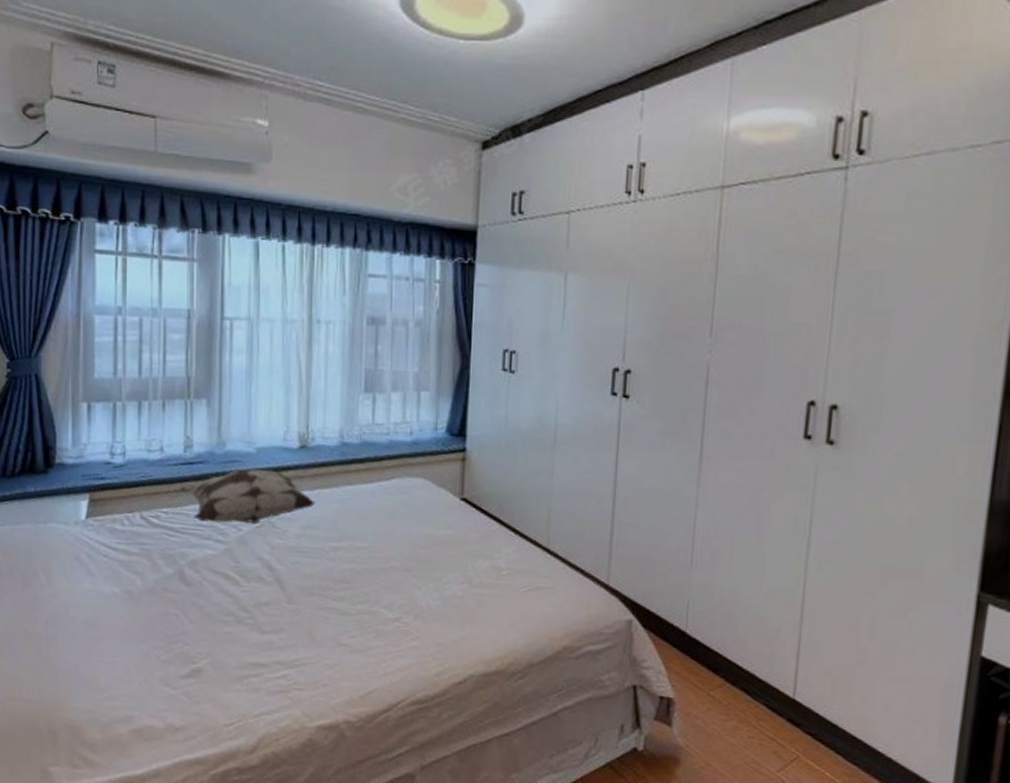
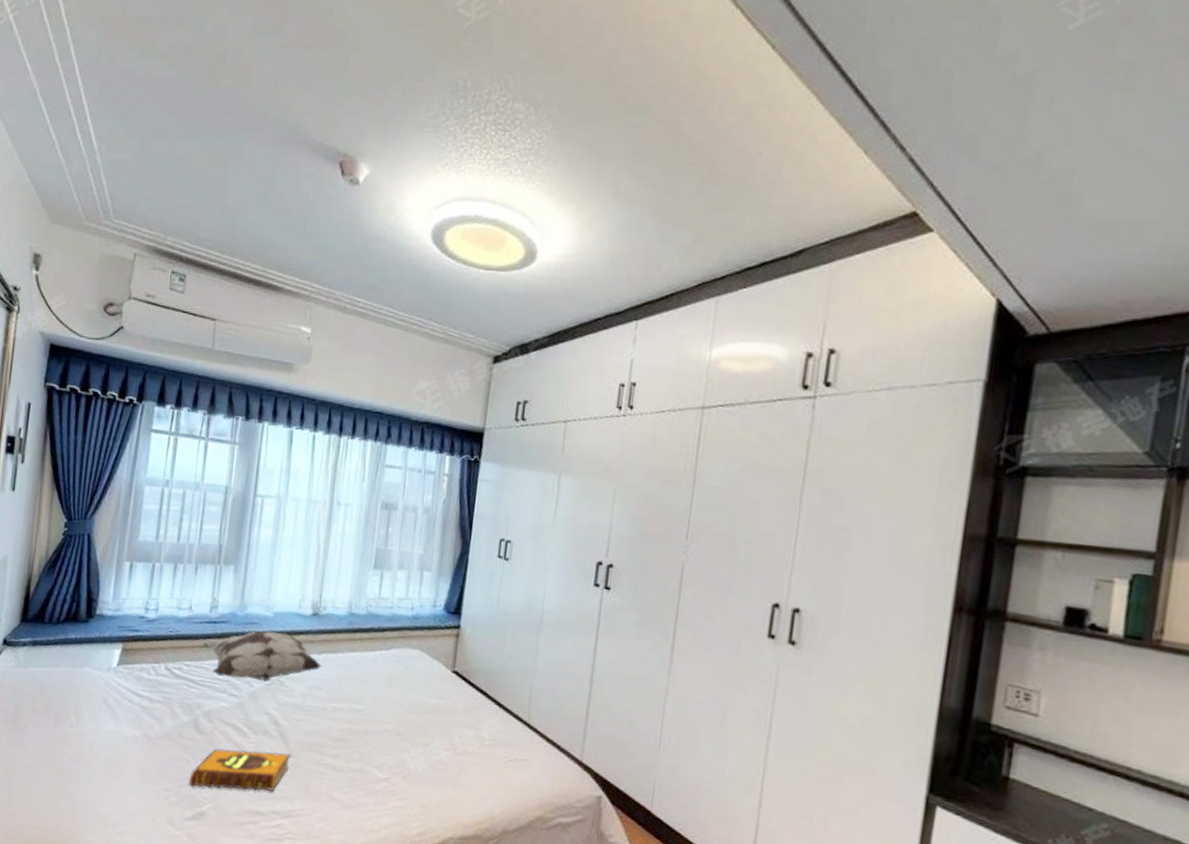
hardback book: none [180,599,290,643] -> present [188,748,290,792]

